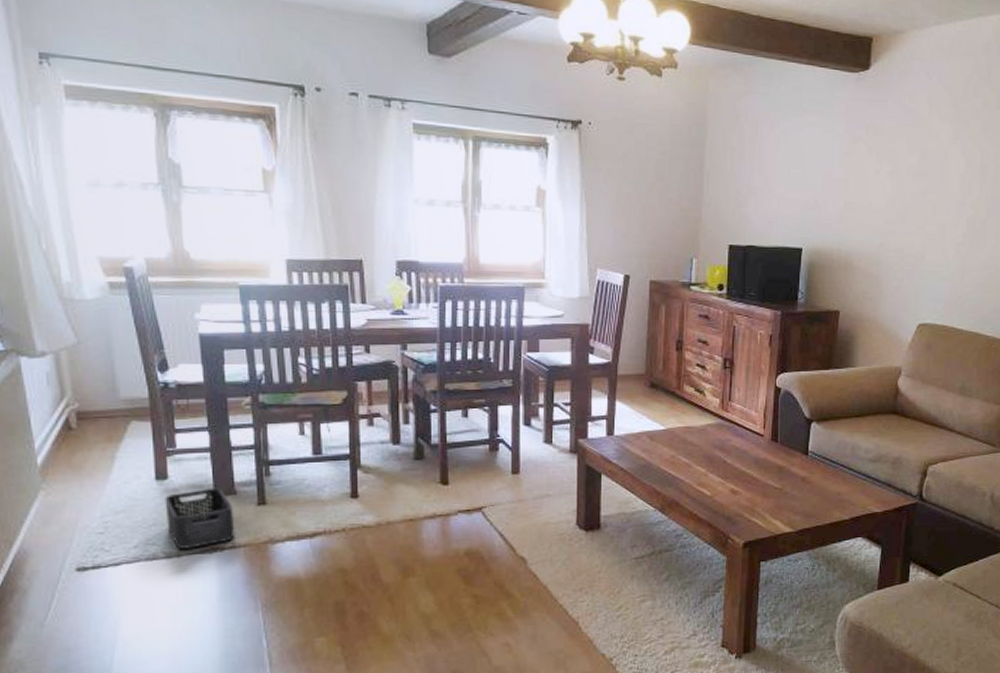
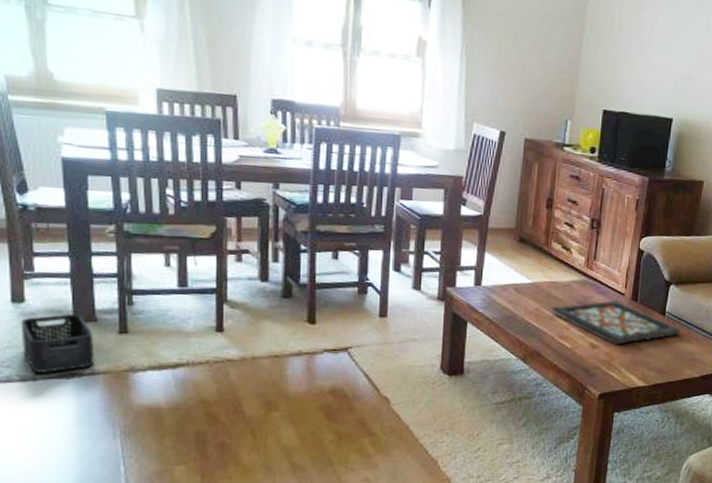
decorative tray: none [688,441,826,489] -> present [552,299,681,344]

